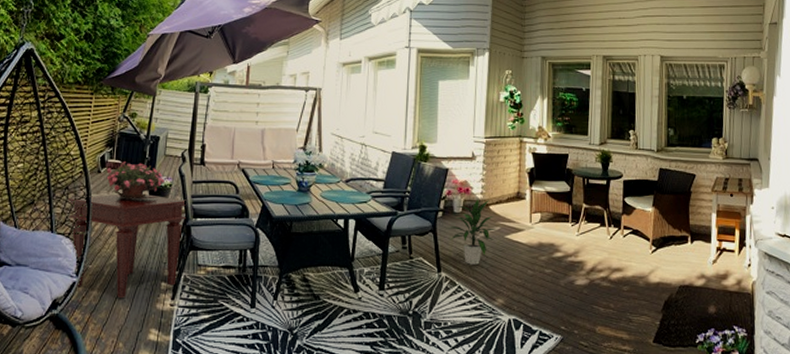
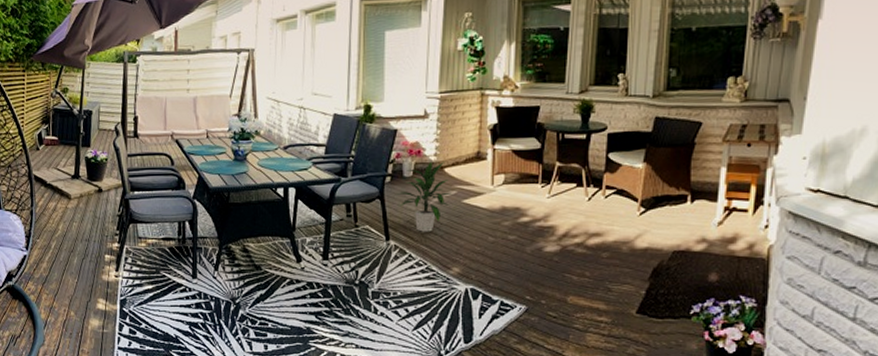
side table: present [68,194,187,299] -> none [12,169,124,271]
potted flower: present [106,162,165,201] -> none [44,138,101,176]

